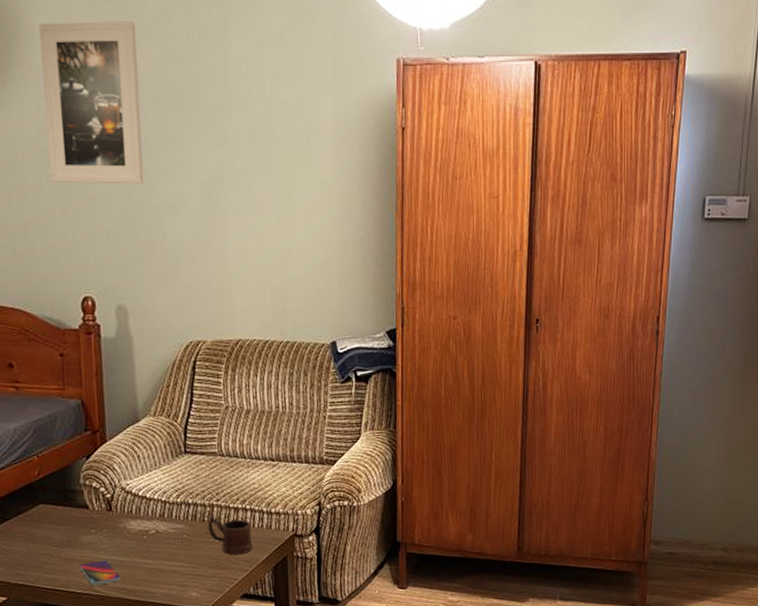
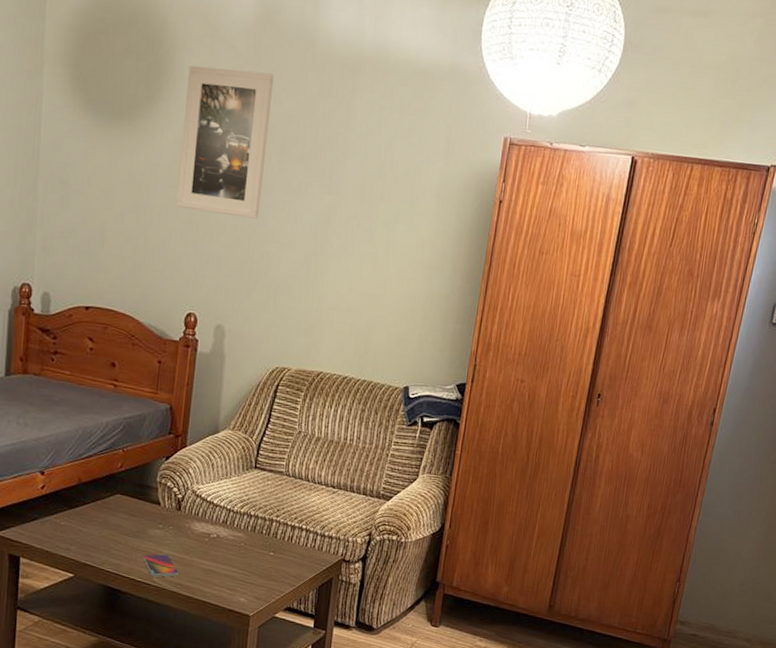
mug: present [207,516,253,555] -> none [264,529,304,570]

